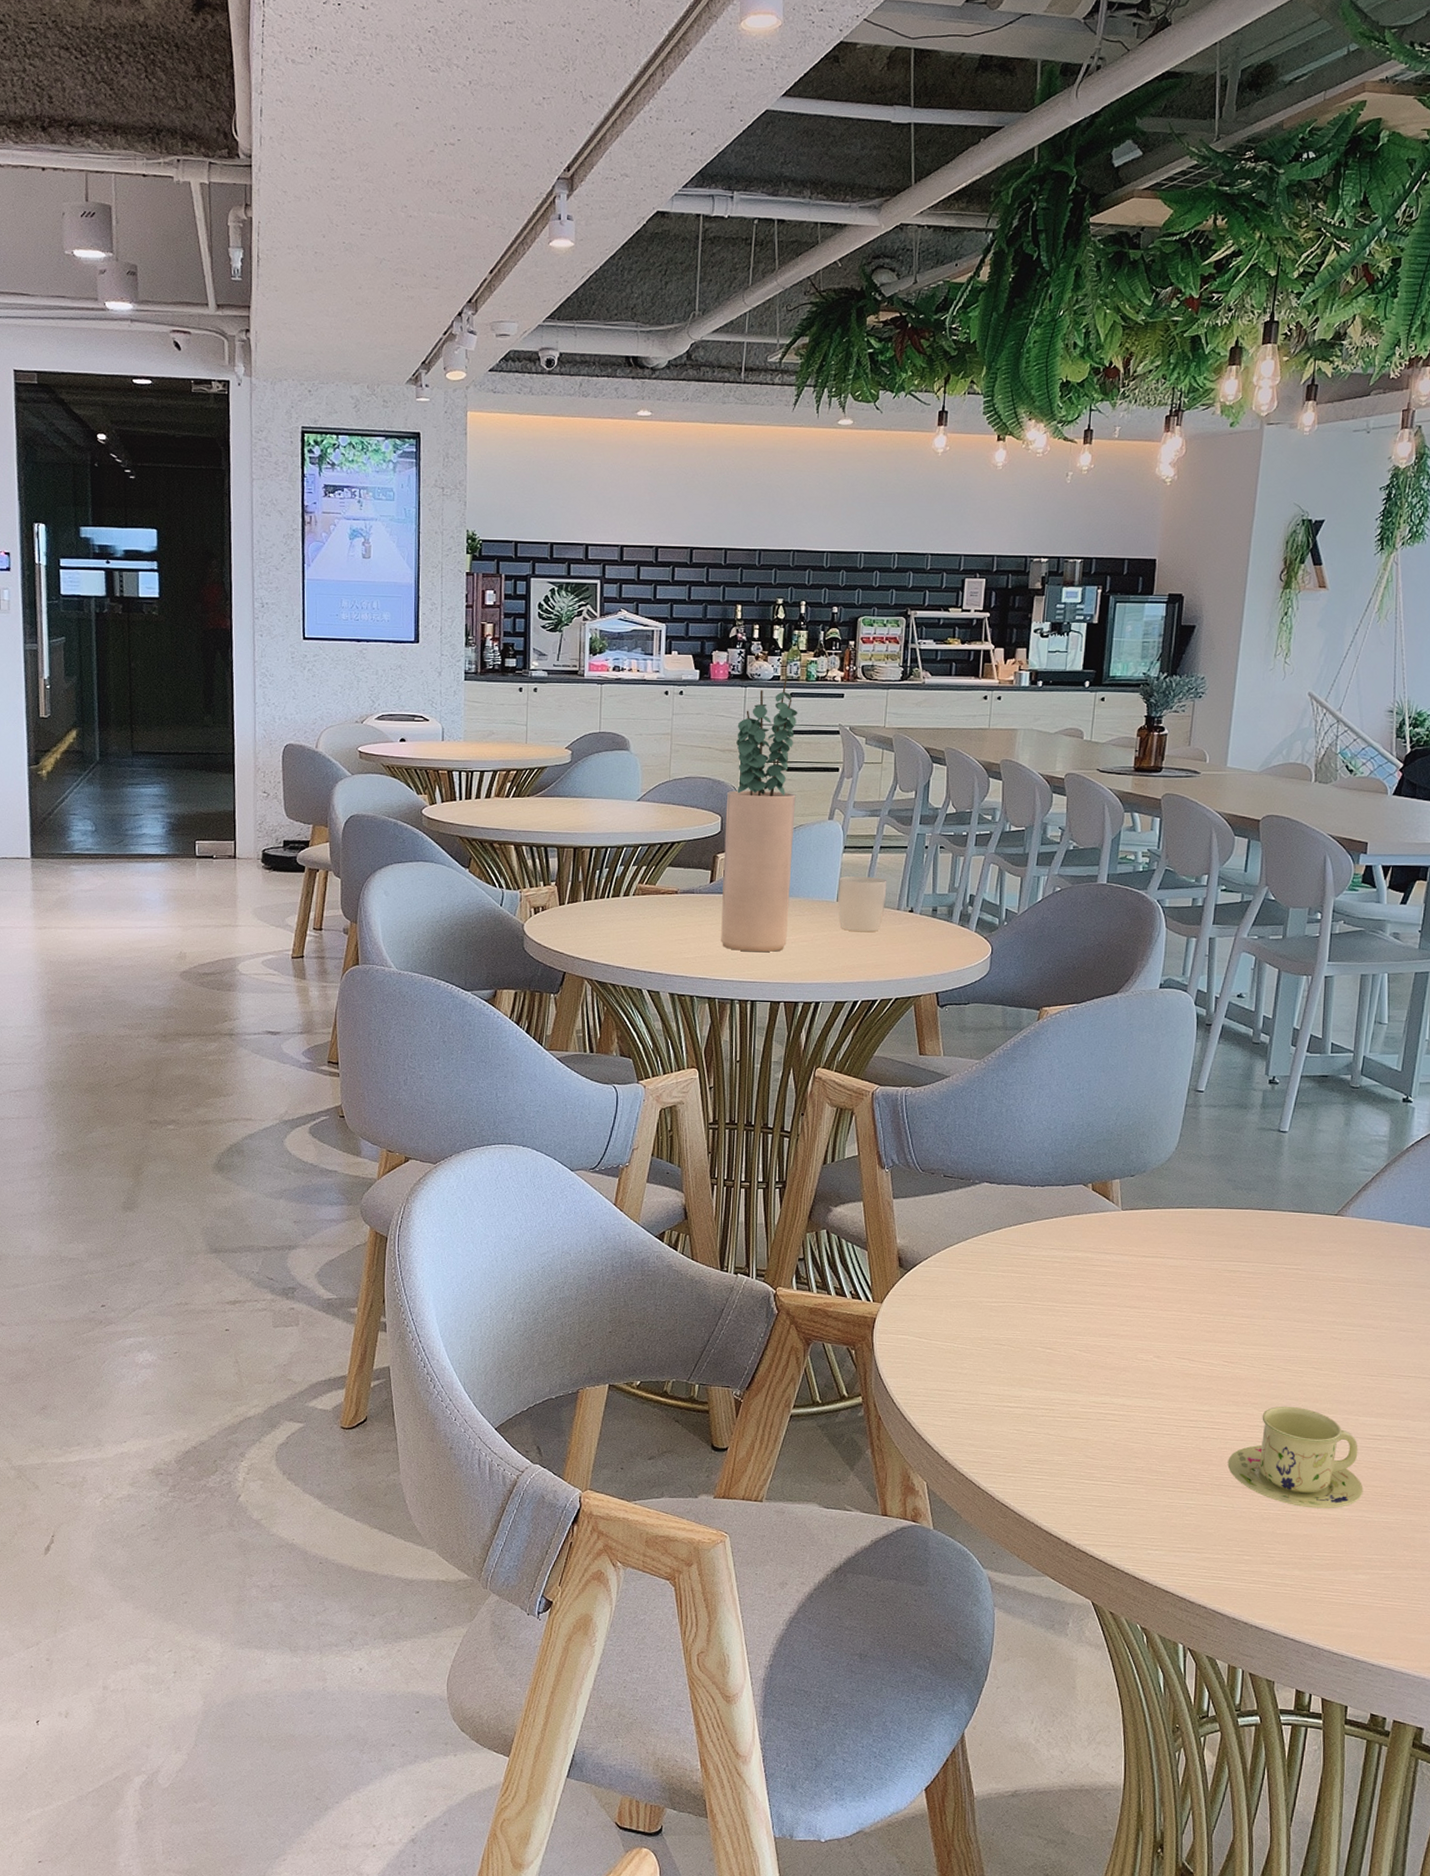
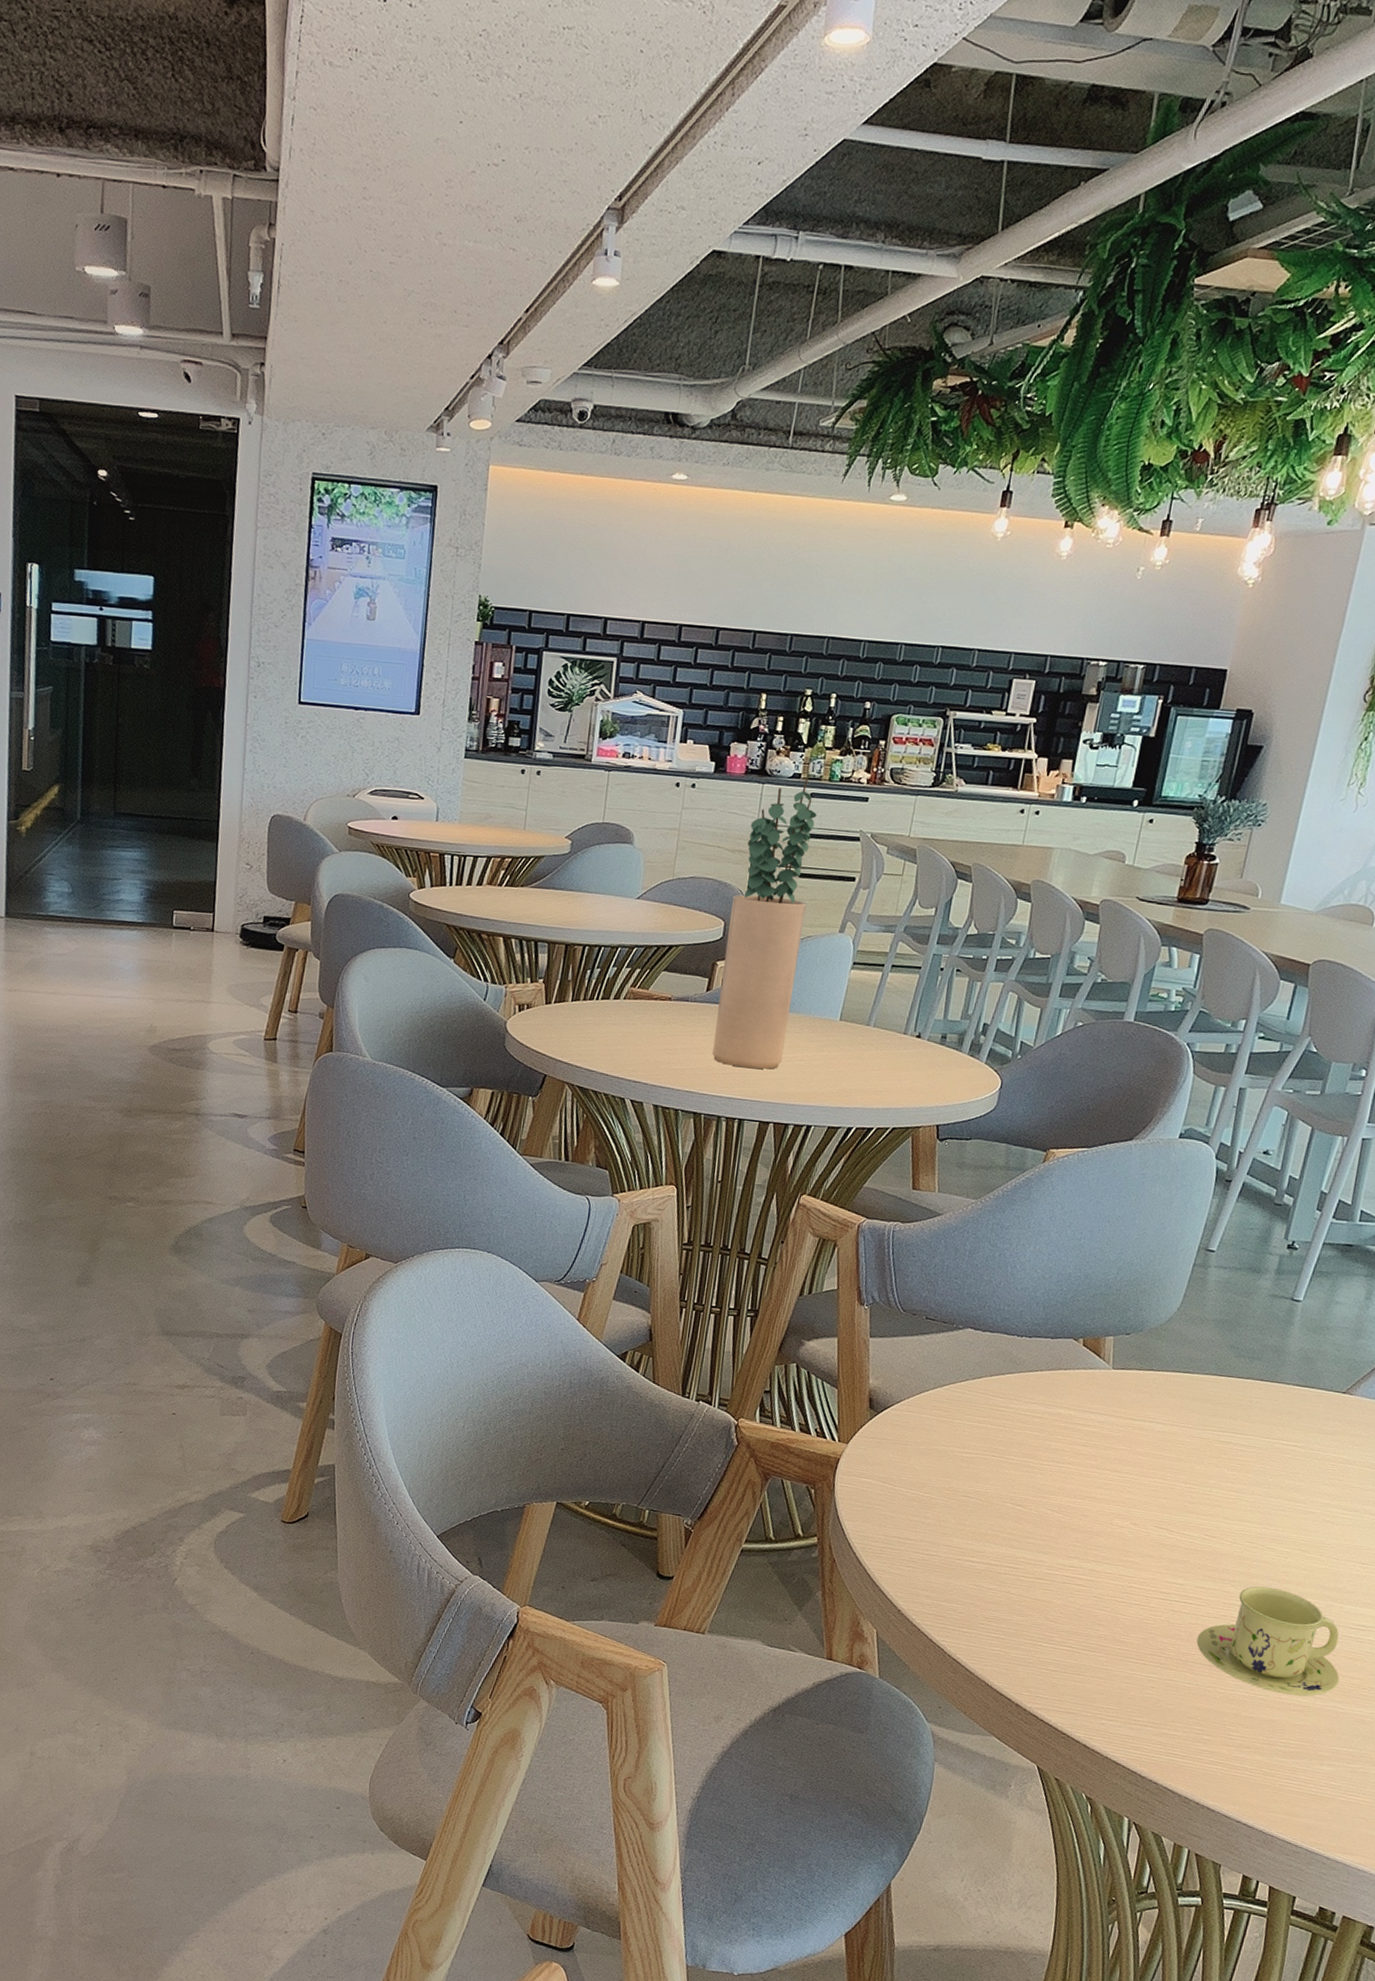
mug: present [838,876,887,933] -> none [839,994,896,1056]

